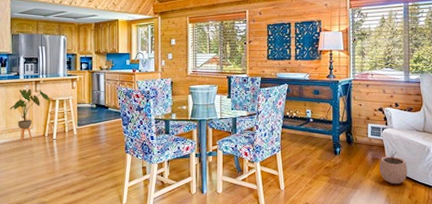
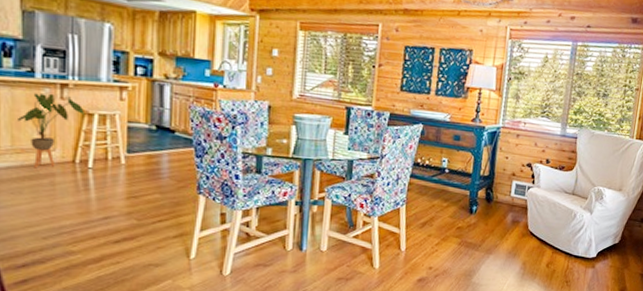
plant pot: present [379,150,408,184] -> none [518,212,550,251]

